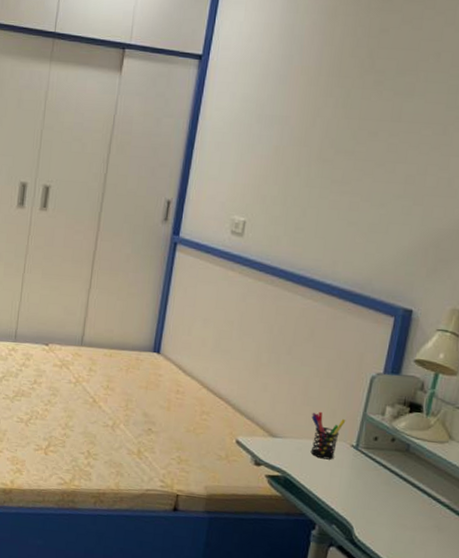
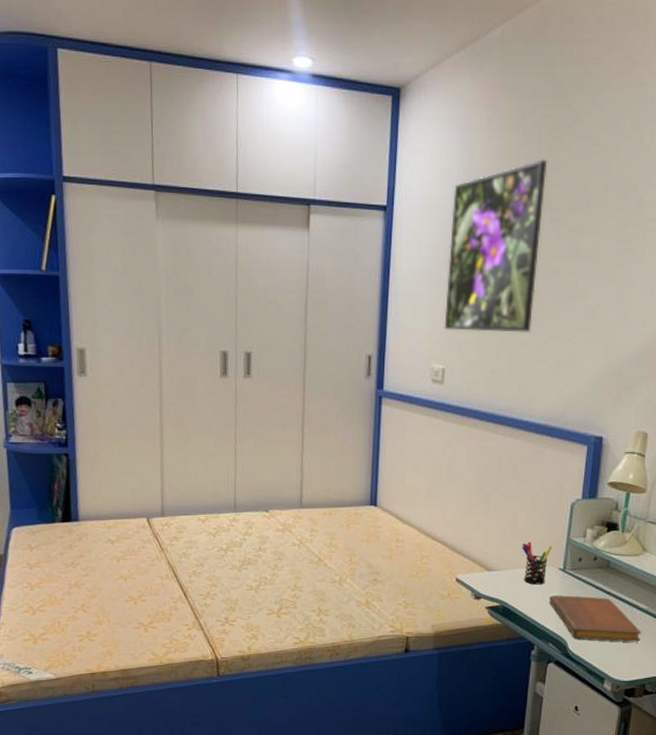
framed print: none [249,20,376,194] -> present [444,159,548,333]
notebook: none [337,473,441,539] -> present [549,595,642,642]

